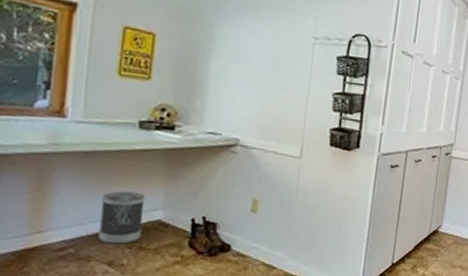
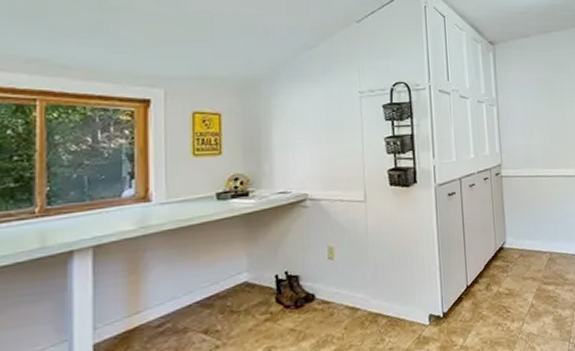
wastebasket: present [97,191,146,244] -> none [190,259,231,313]

